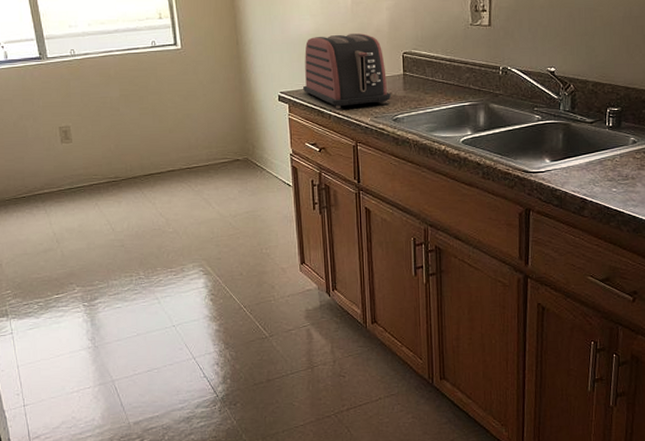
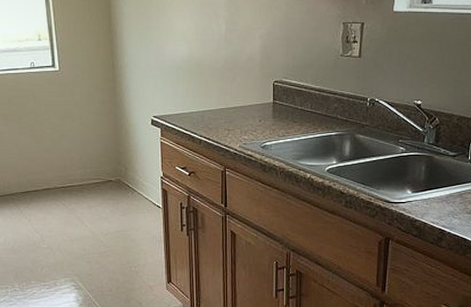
toaster: present [302,33,391,109] -> none [174,61,260,135]

